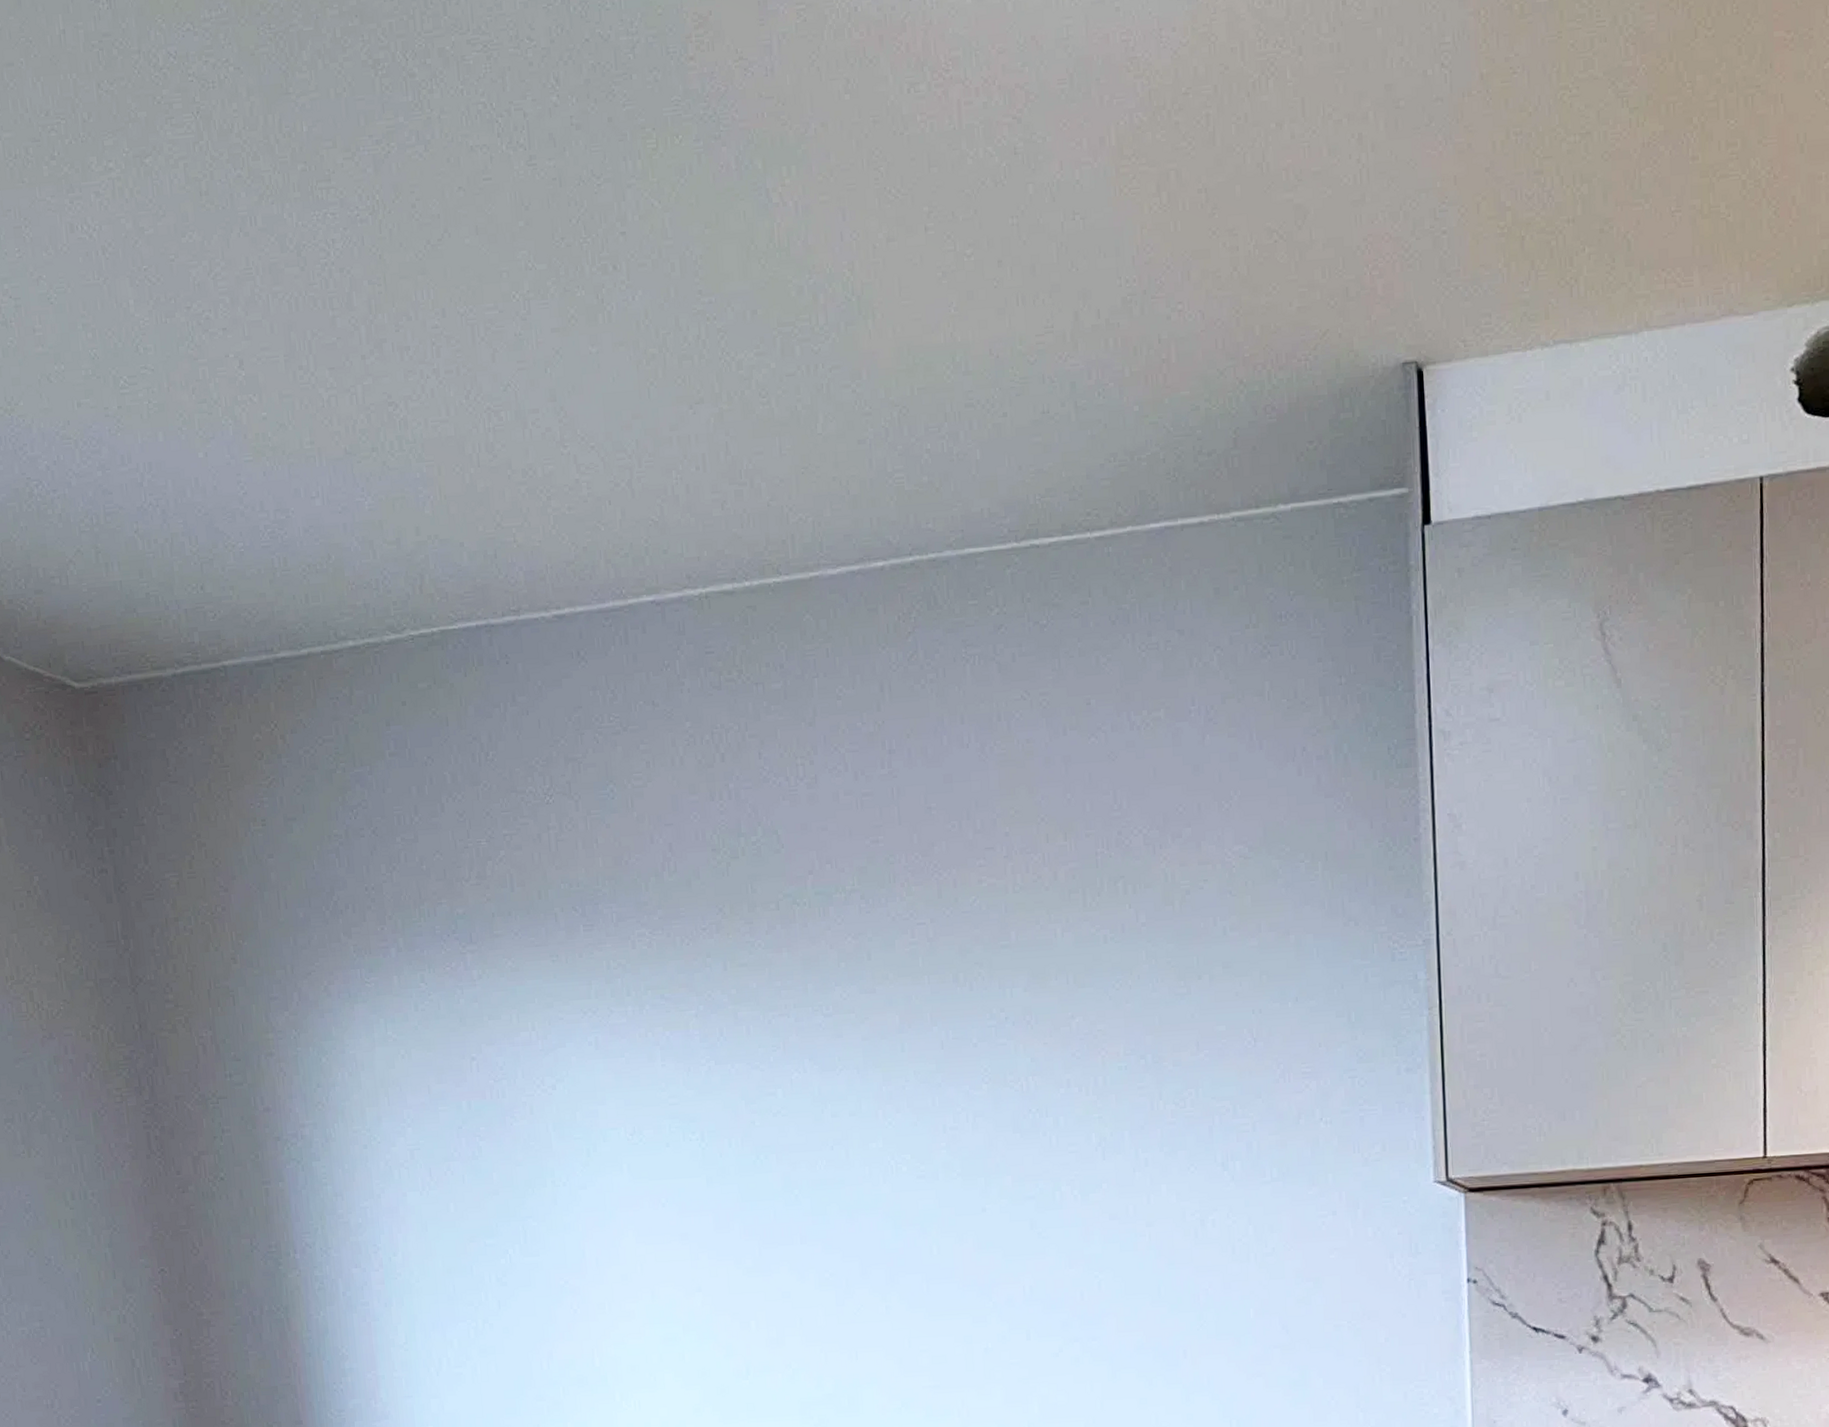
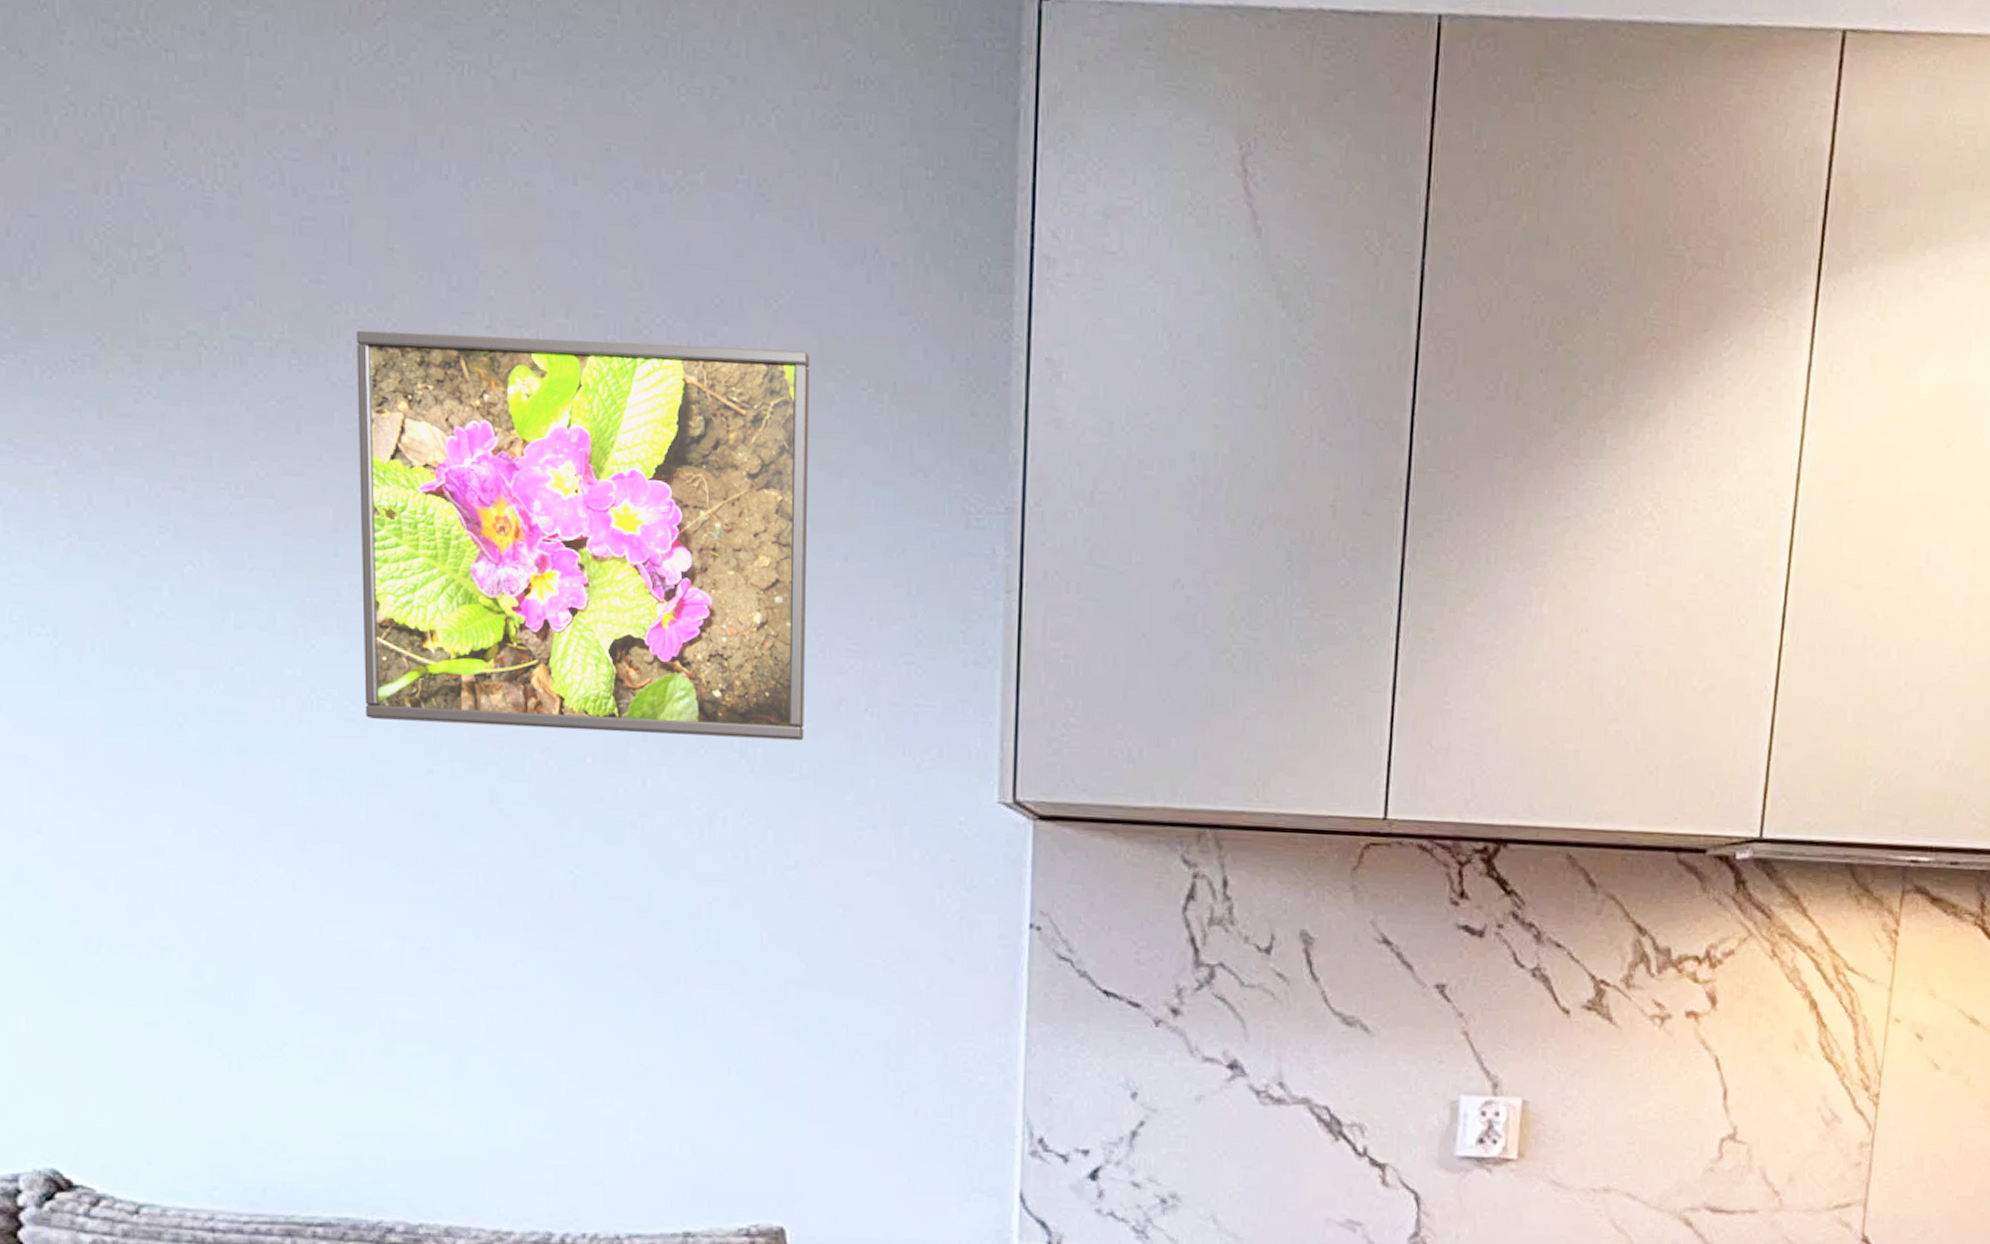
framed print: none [908,838,1273,1175] -> present [356,330,810,741]

